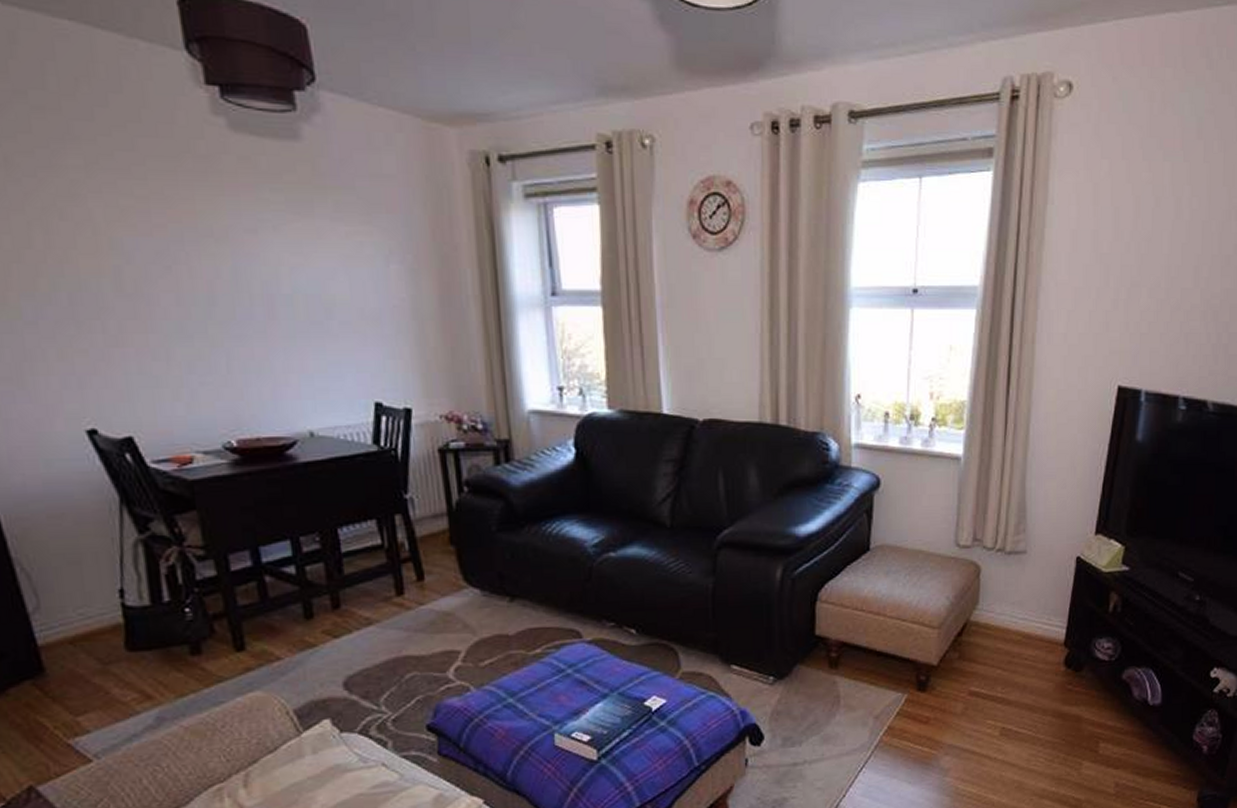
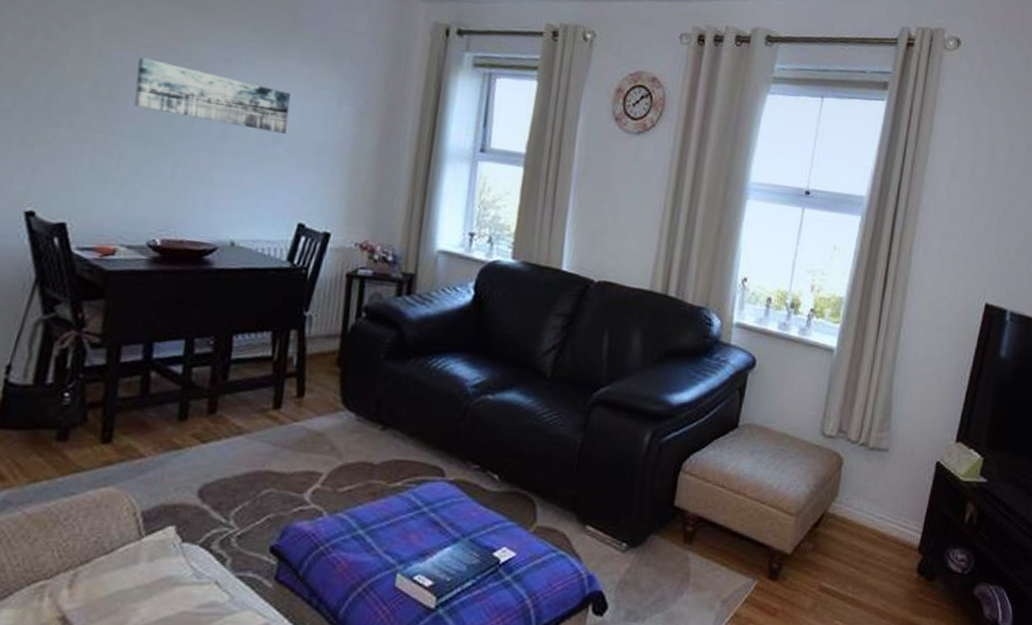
wall art: none [154,241,338,306] -> present [134,57,291,134]

